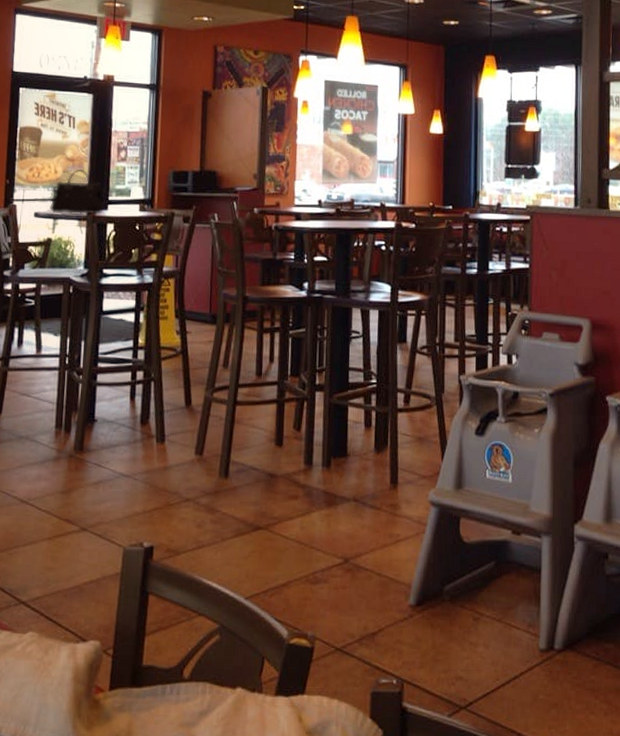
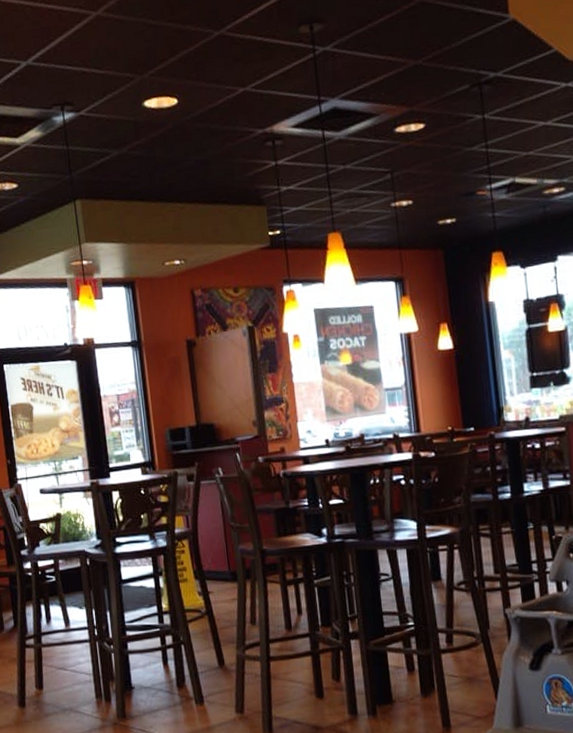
shoulder bag: present [49,168,105,215] -> none [50,438,107,489]

